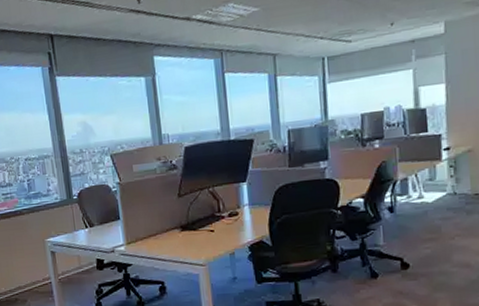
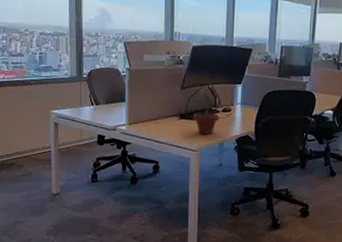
potted plant: none [196,196,227,246] -> present [193,91,223,135]

